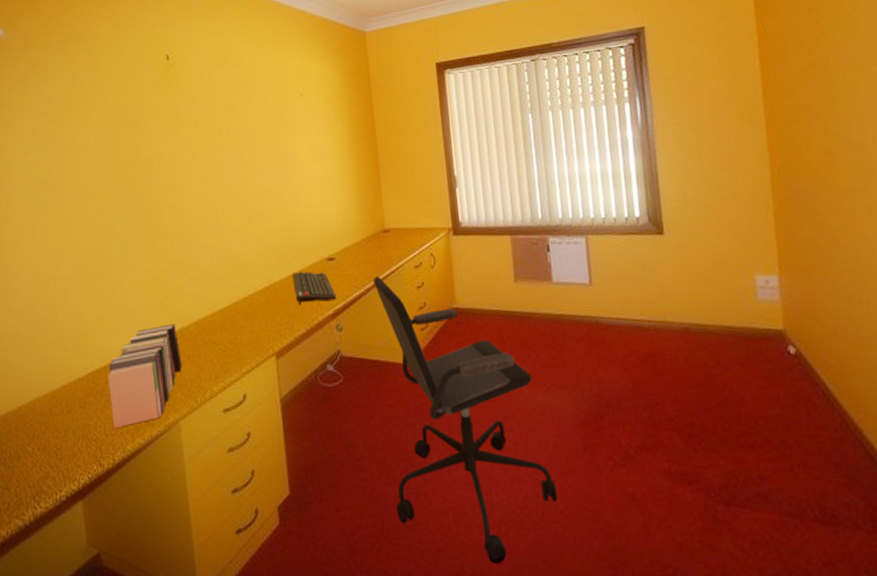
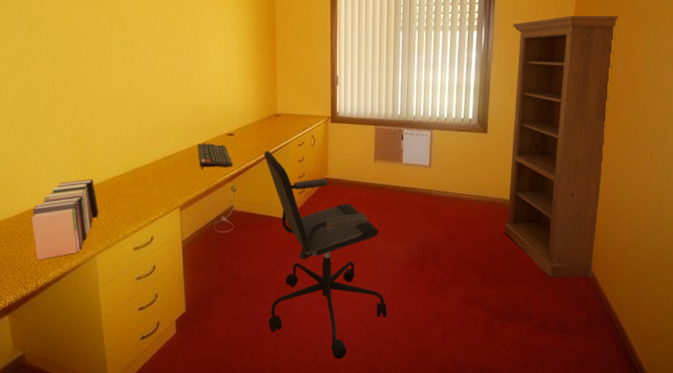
bookshelf: none [676,63,862,439] -> present [505,15,620,278]

